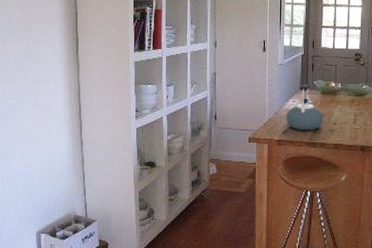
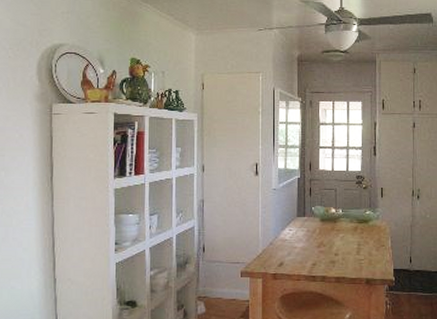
kettle: present [286,83,324,131] -> none [282,210,324,263]

